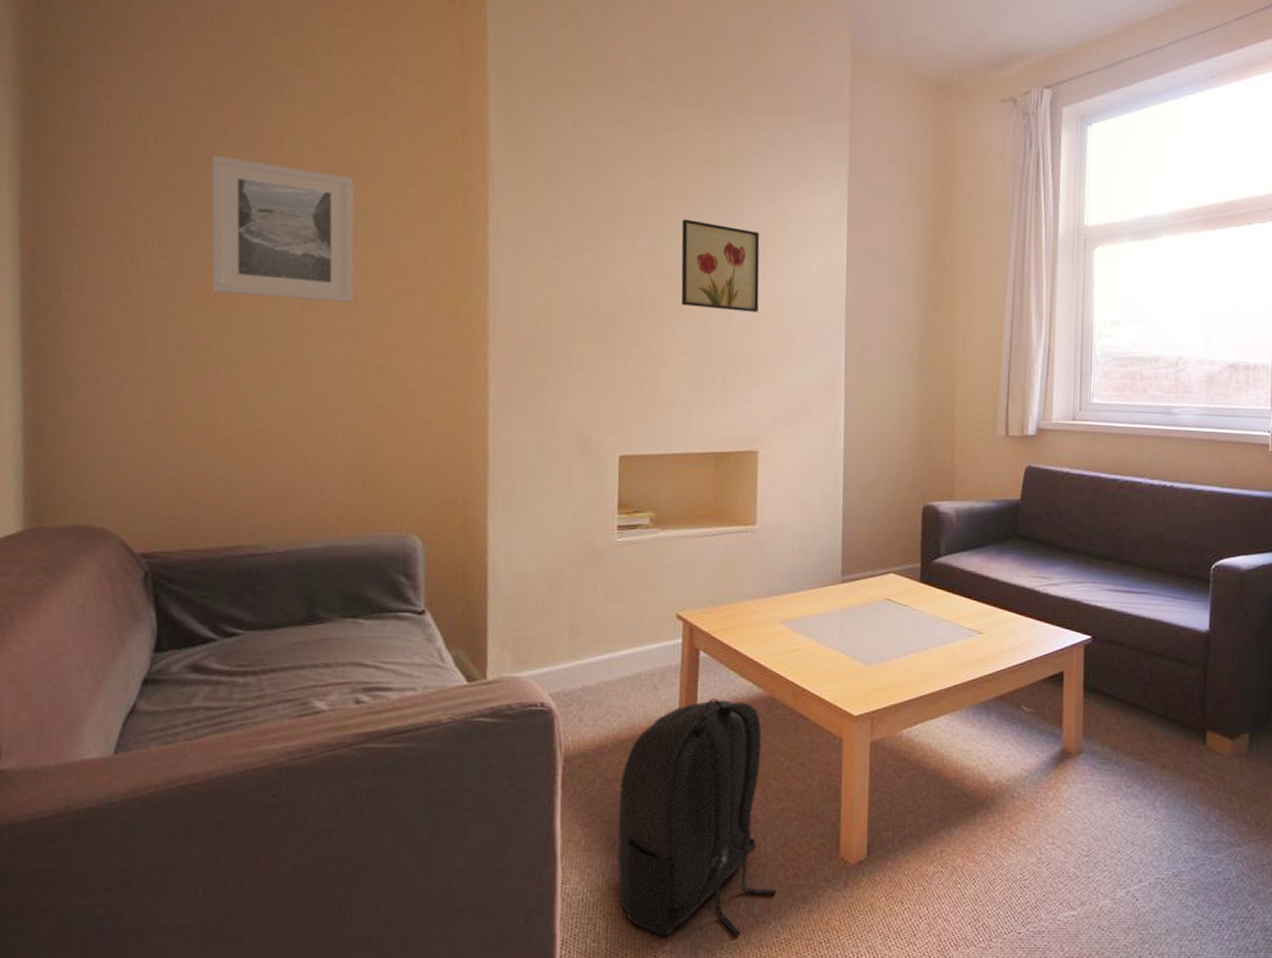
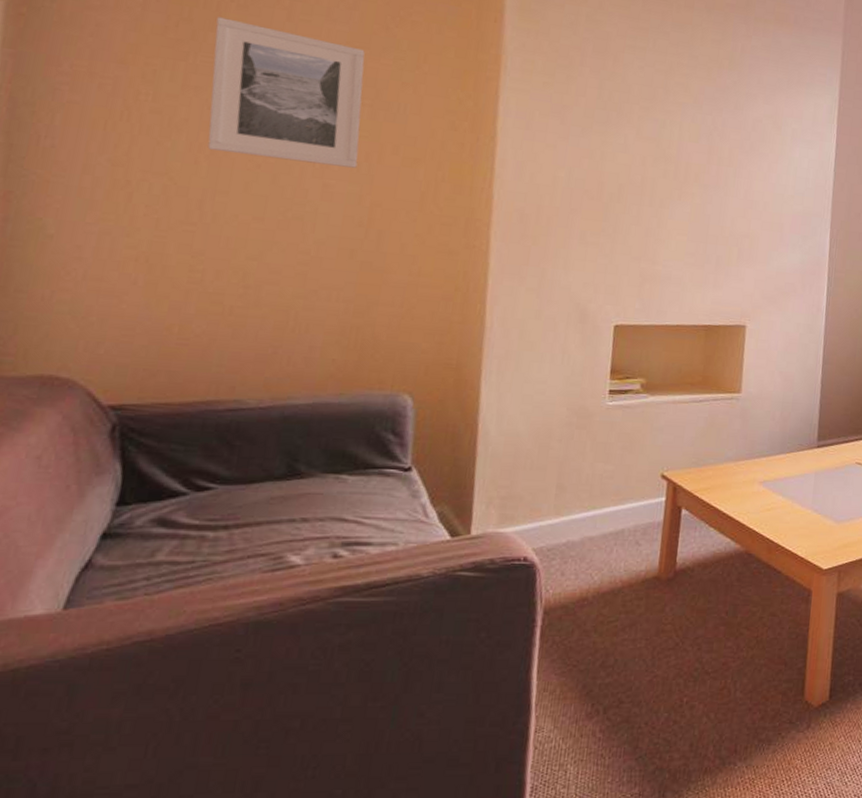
backpack: present [617,698,777,937] -> none [591,553,744,781]
wall art: present [681,219,760,312] -> none [681,111,757,200]

